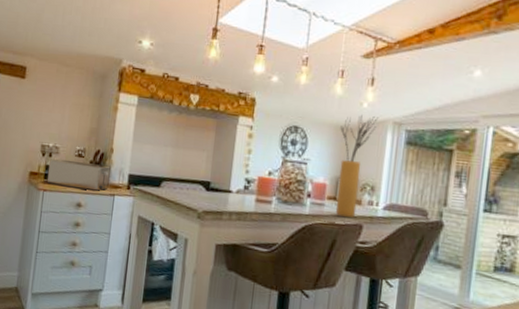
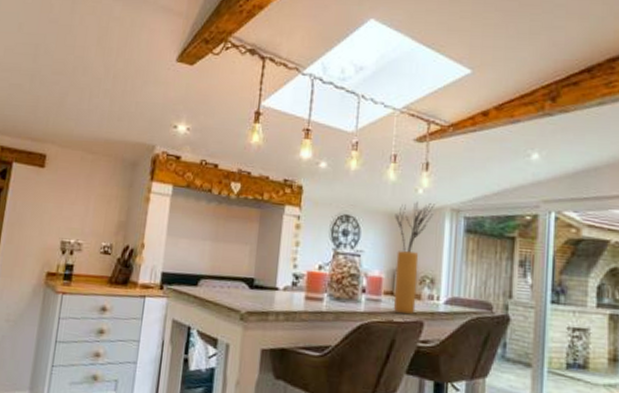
toaster: present [47,159,111,192] -> none [66,256,141,294]

